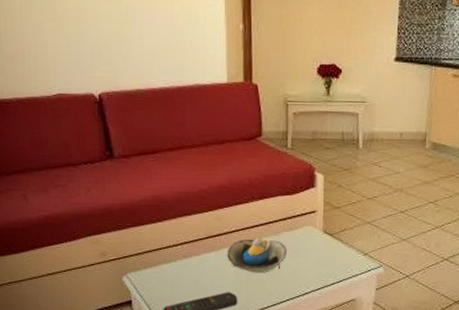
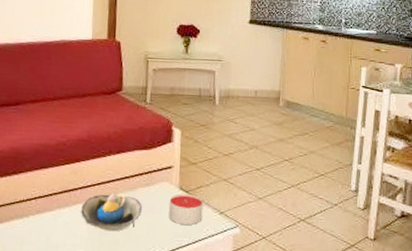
candle: none [313,237,348,266] -> present [168,193,203,225]

